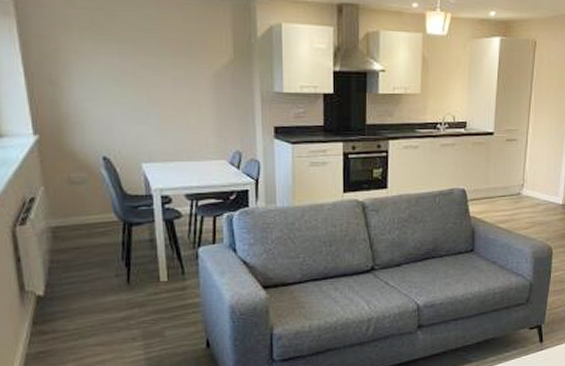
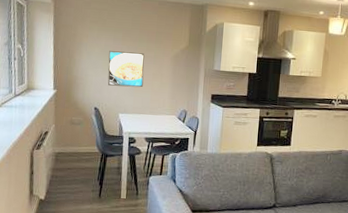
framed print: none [114,72,173,124] -> present [107,51,145,88]

